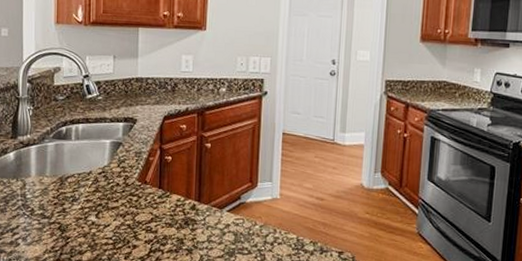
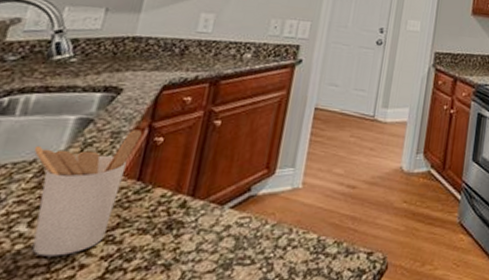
utensil holder: none [88,151,156,239] -> present [32,130,142,256]

